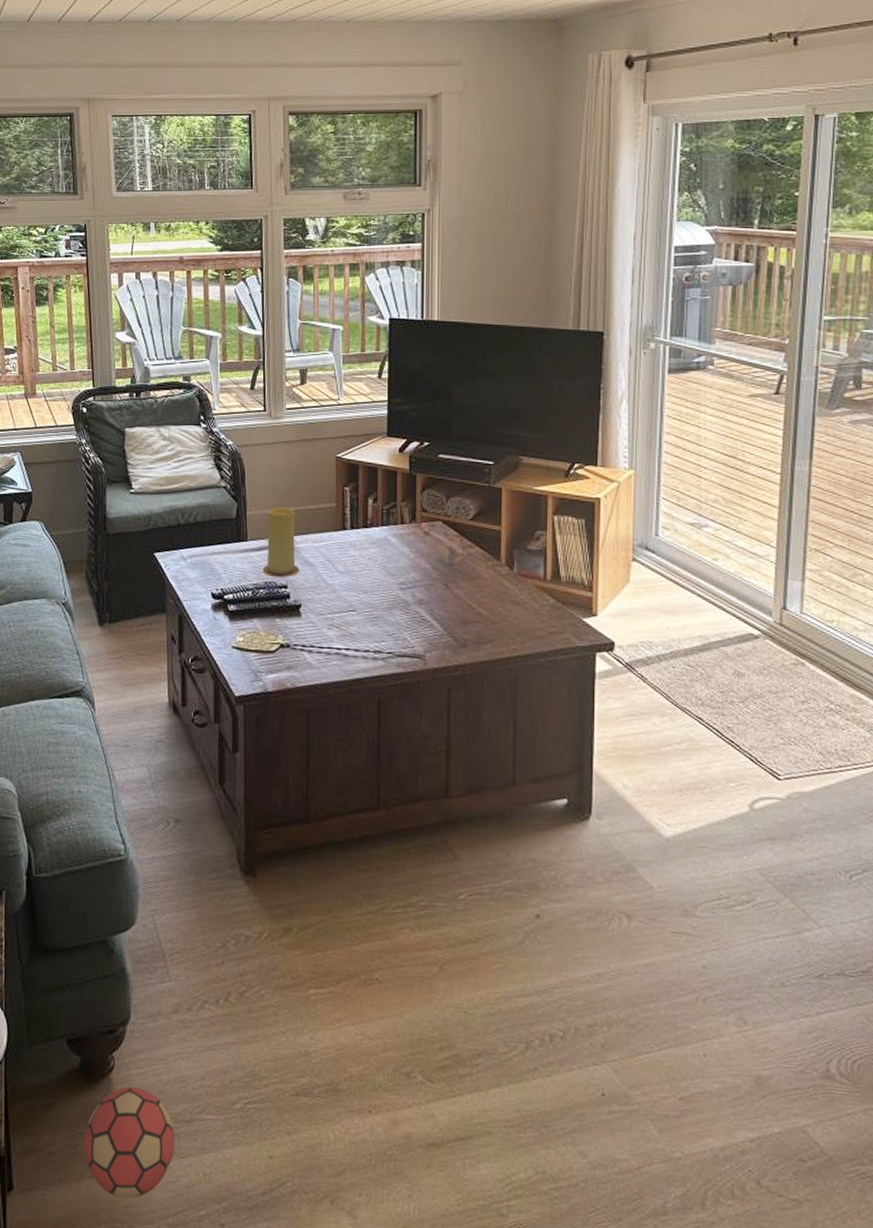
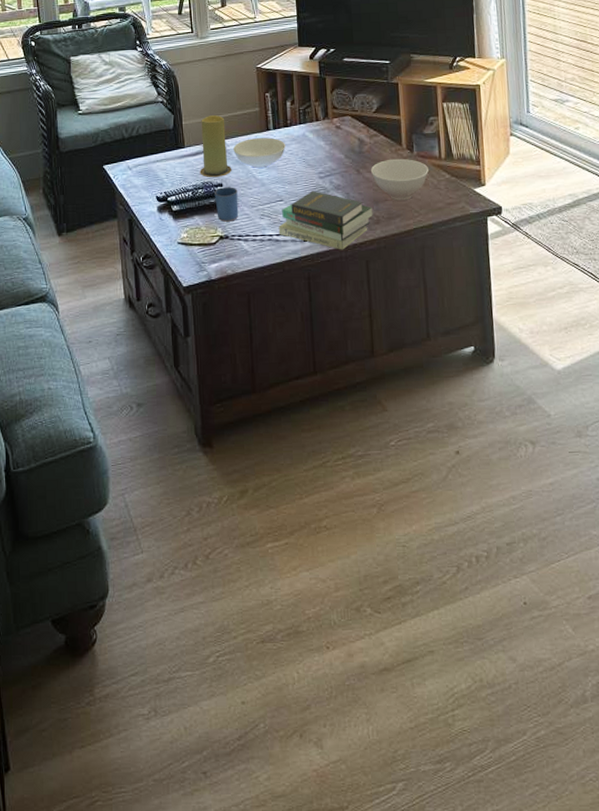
toy ball: present [84,1086,175,1199] -> none [73,656,157,762]
mug: none [277,589,304,629] -> present [214,187,239,222]
bowl: none [303,537,363,572] -> present [233,137,286,168]
books: none [348,603,460,674] -> present [278,191,373,250]
bowl: none [460,575,530,625] -> present [370,158,429,202]

